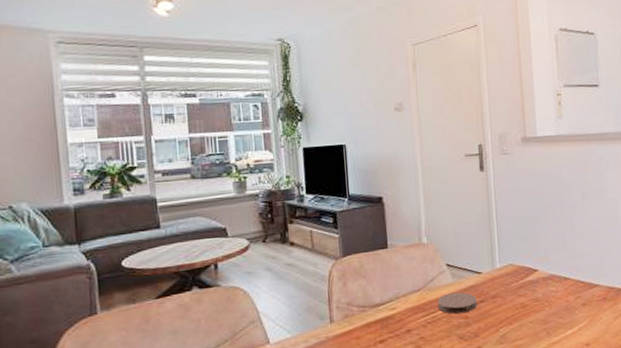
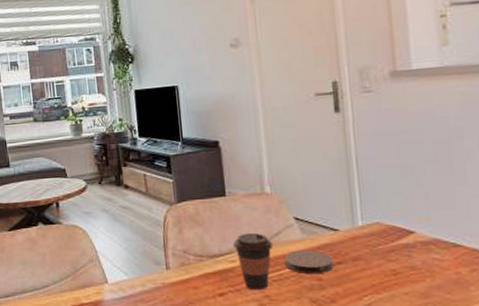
coffee cup: none [394,280,429,334] -> present [233,232,274,291]

